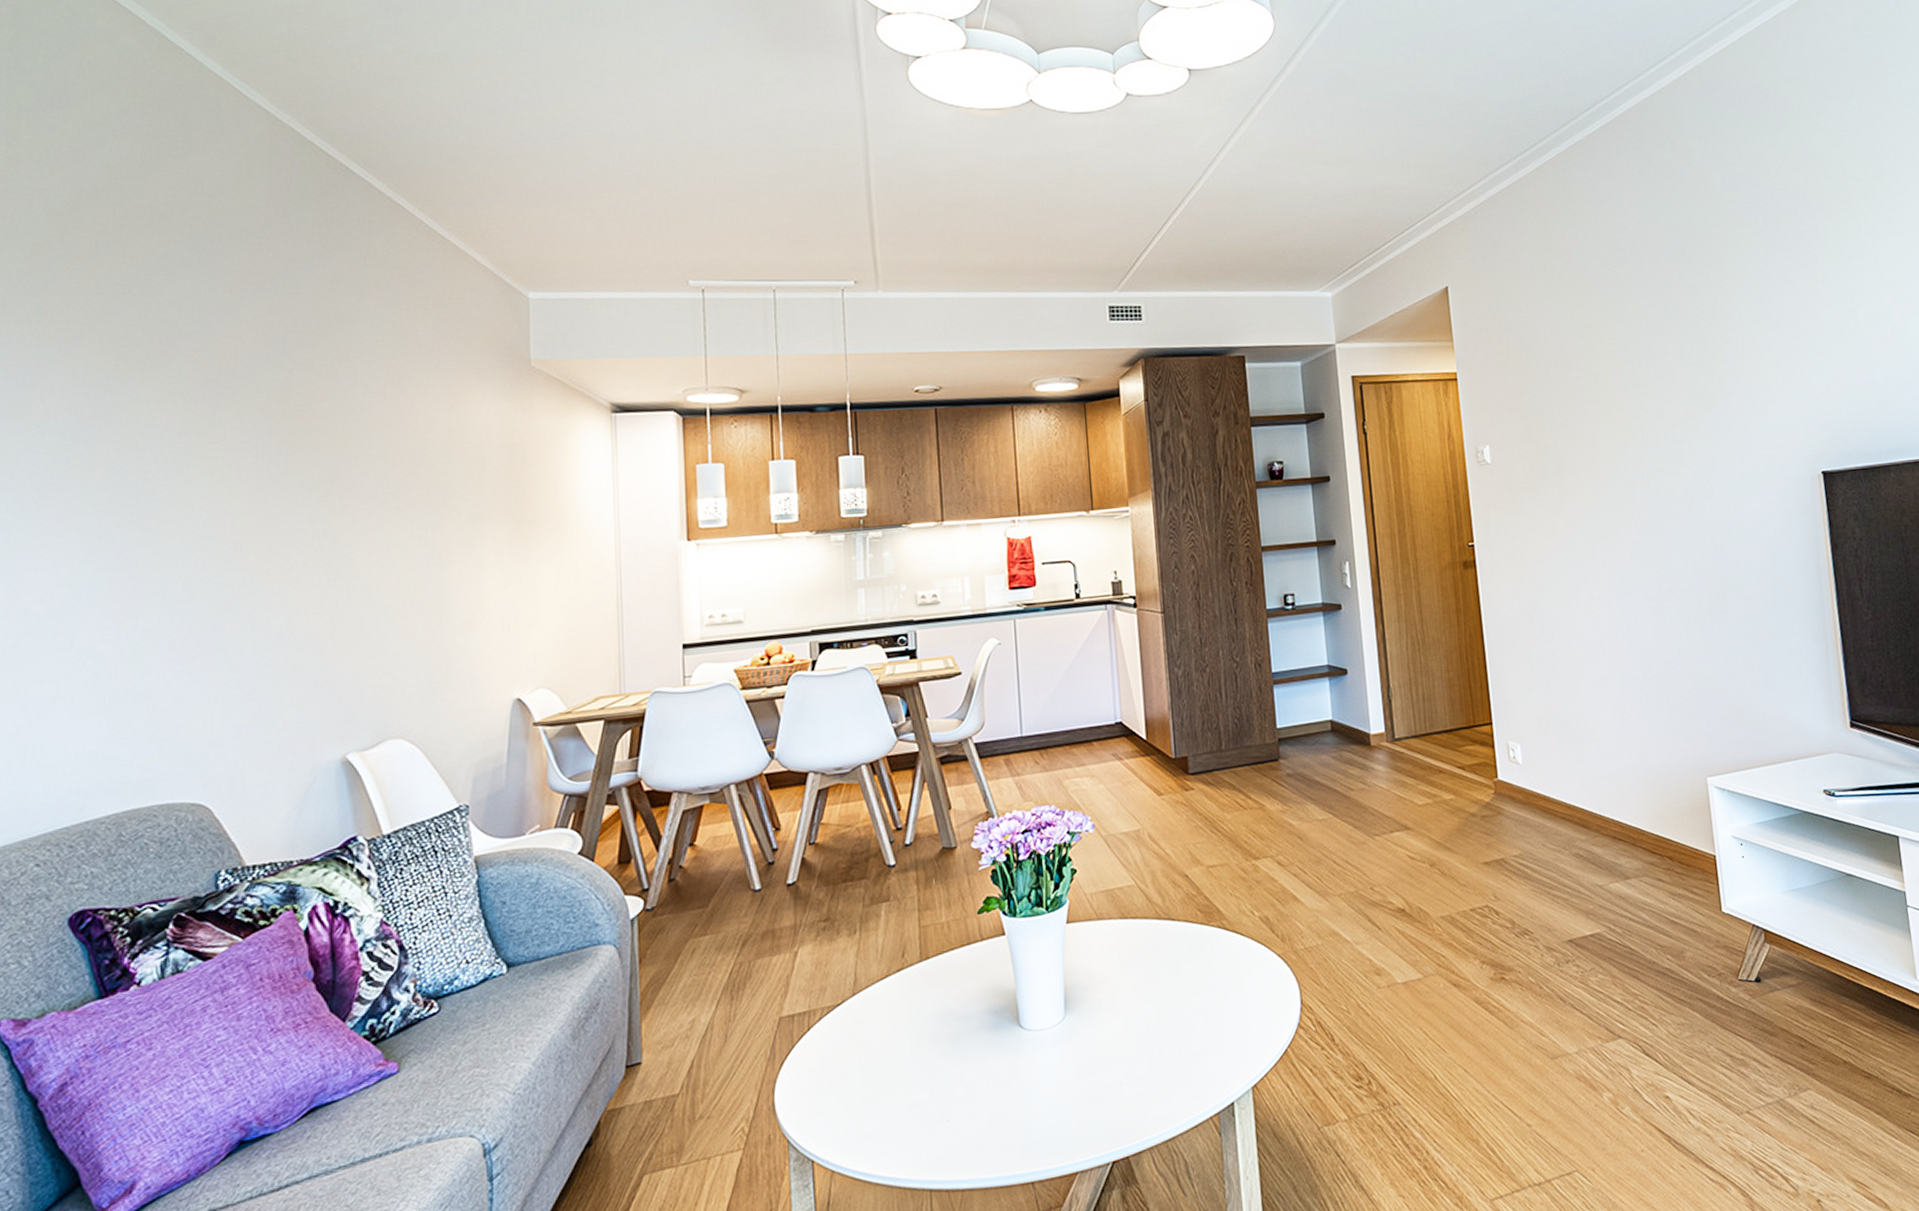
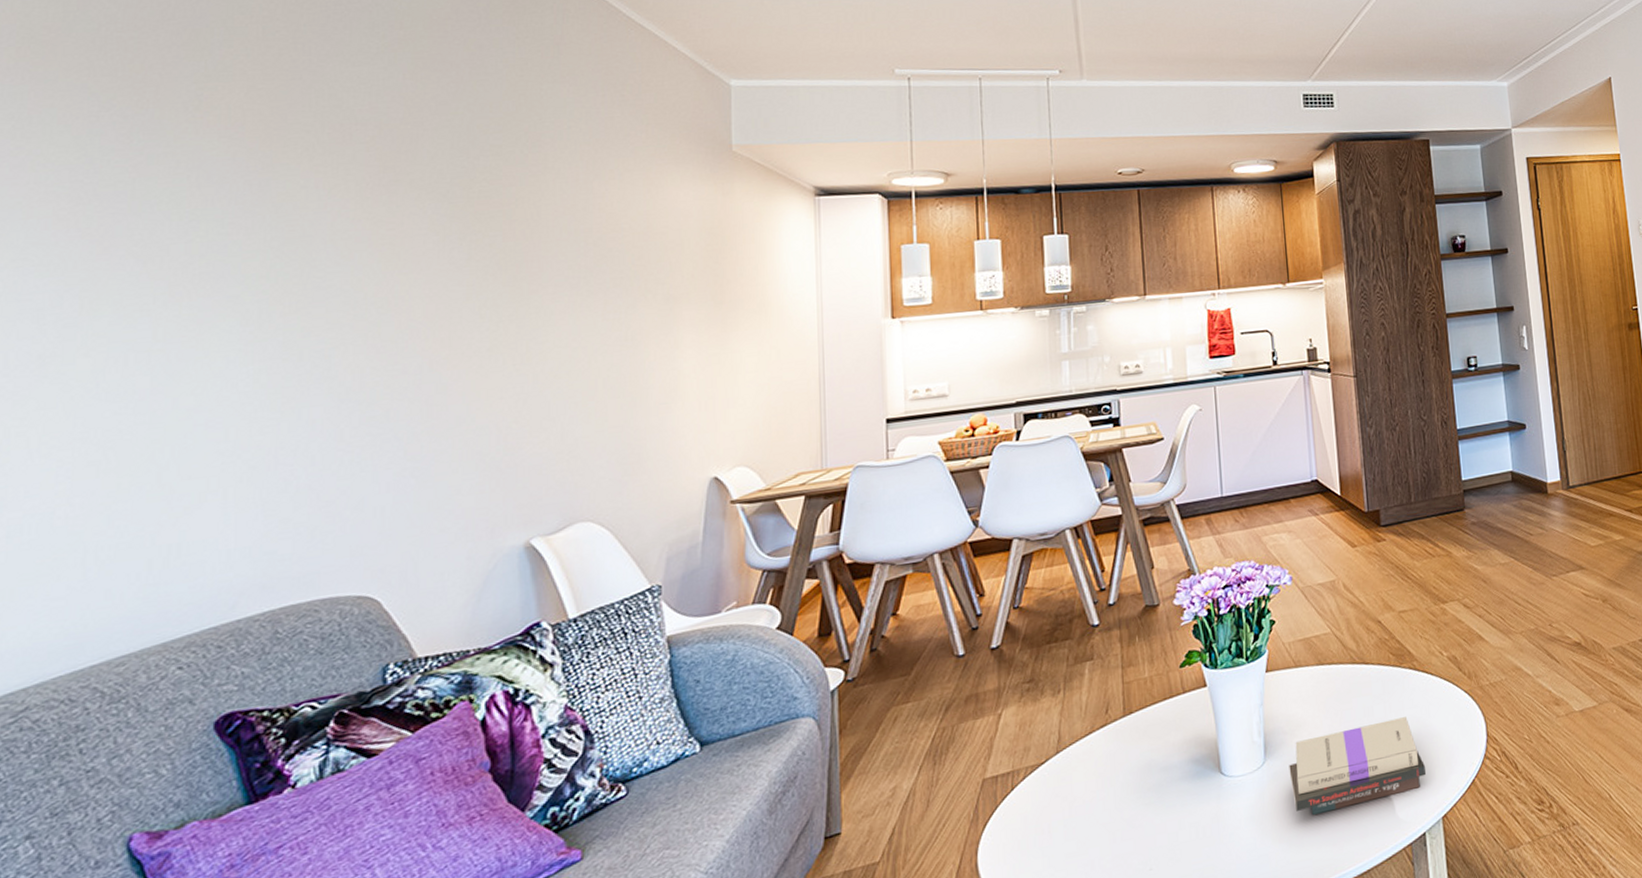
books: none [1090,978,1235,1077] -> present [1289,717,1426,816]

